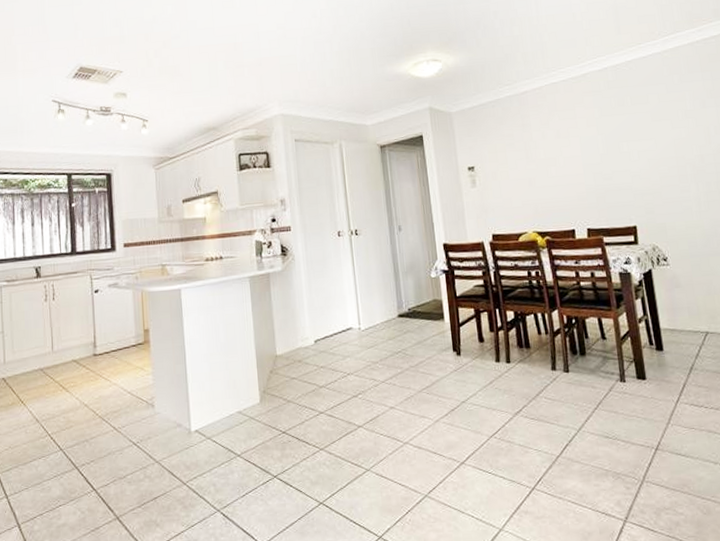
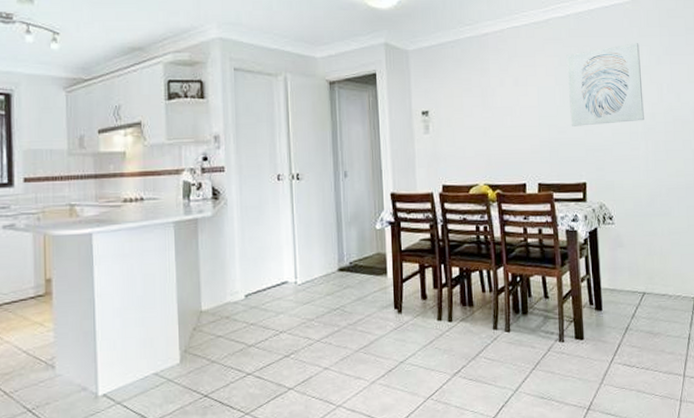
wall art: none [606,89,693,173] -> present [566,43,644,126]

